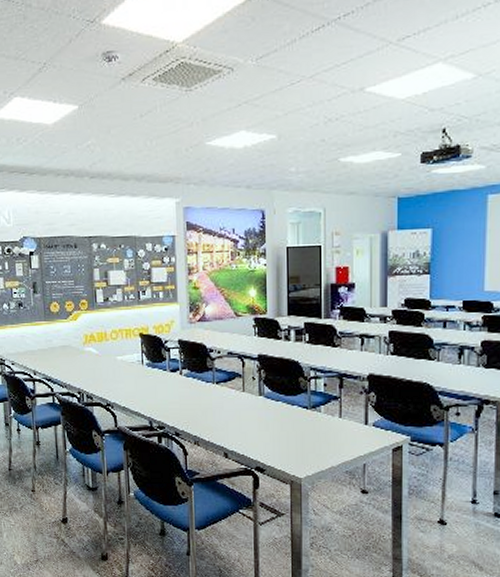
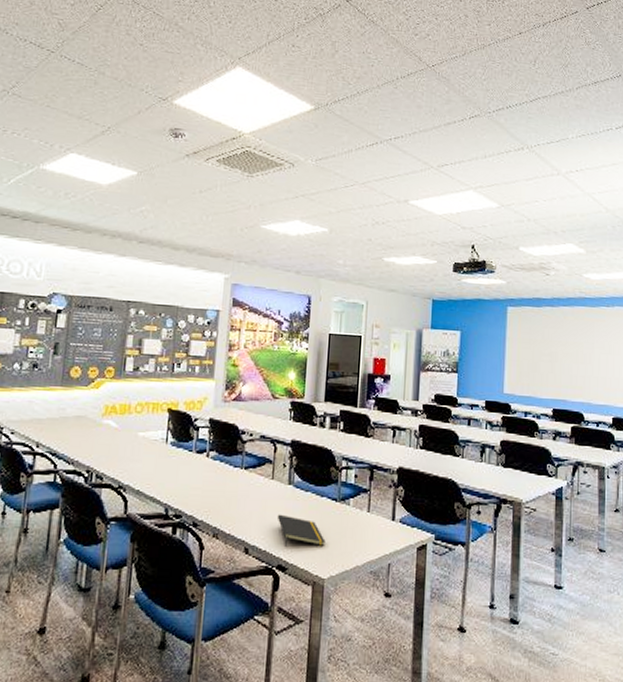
notepad: none [251,422,300,451] -> present [277,514,326,546]

